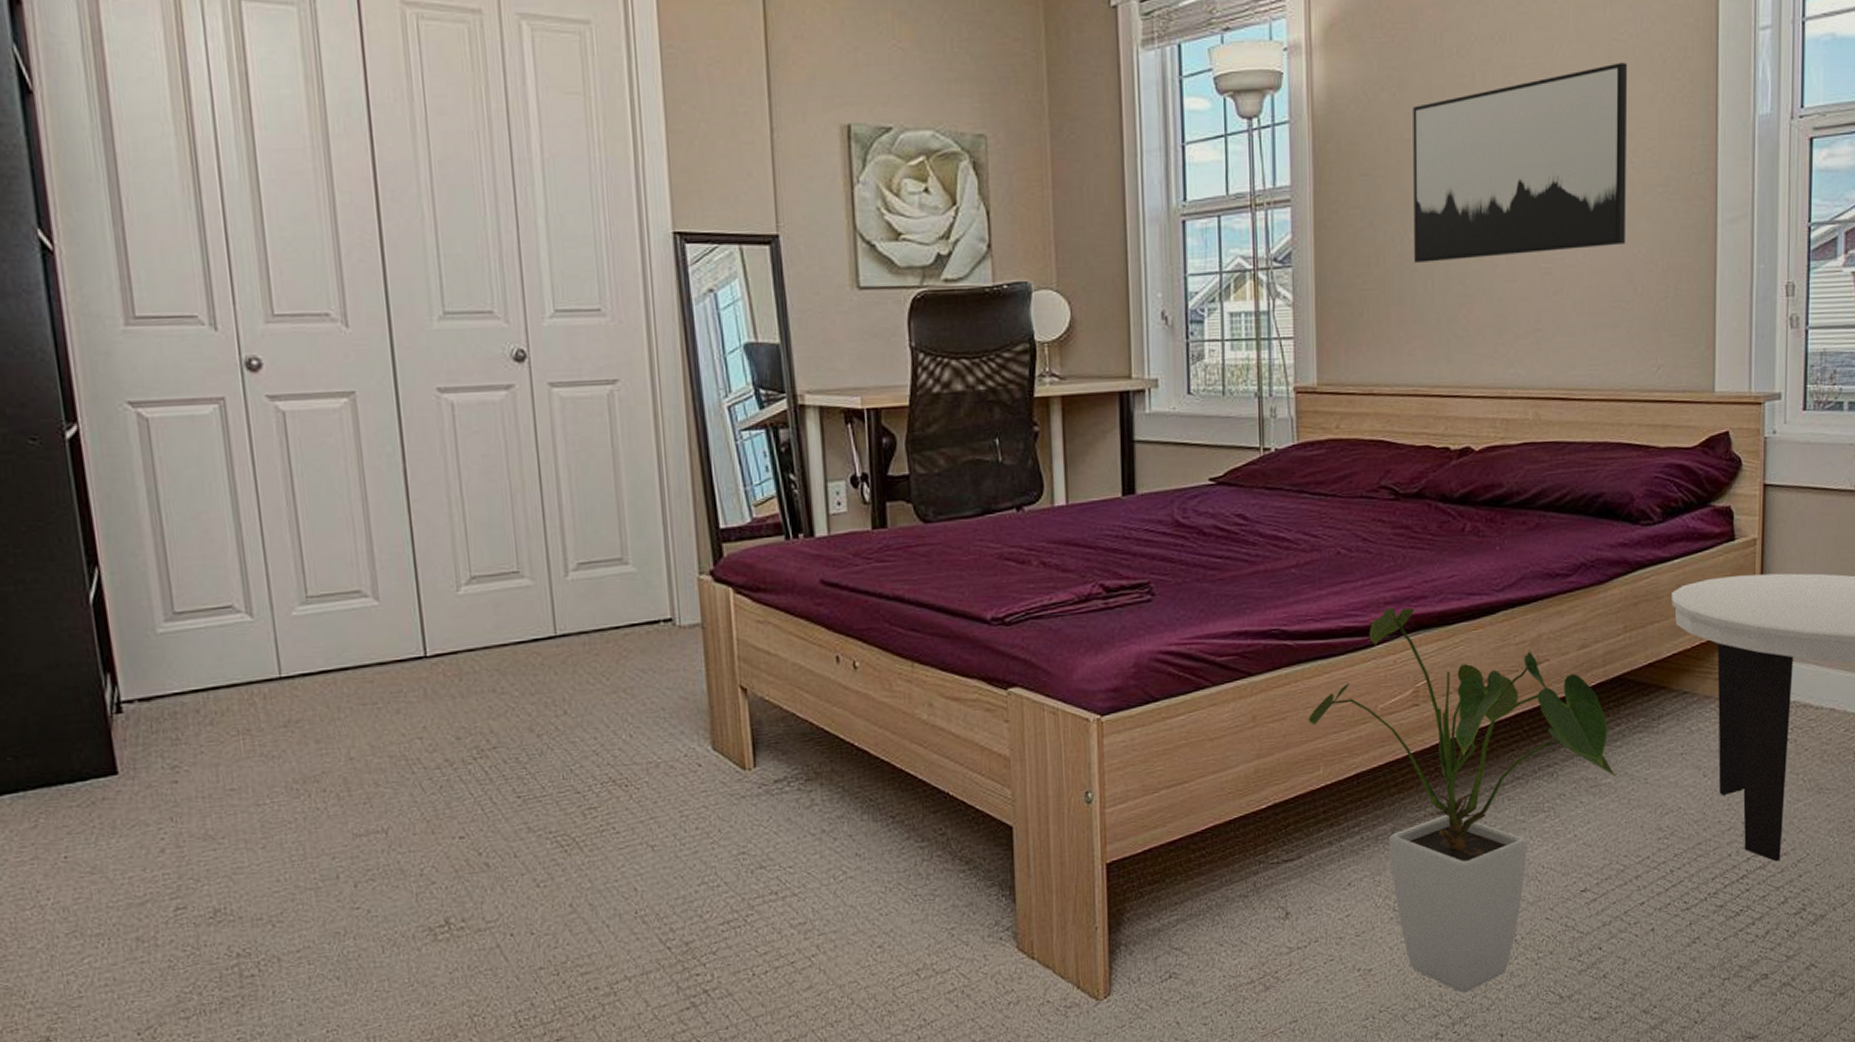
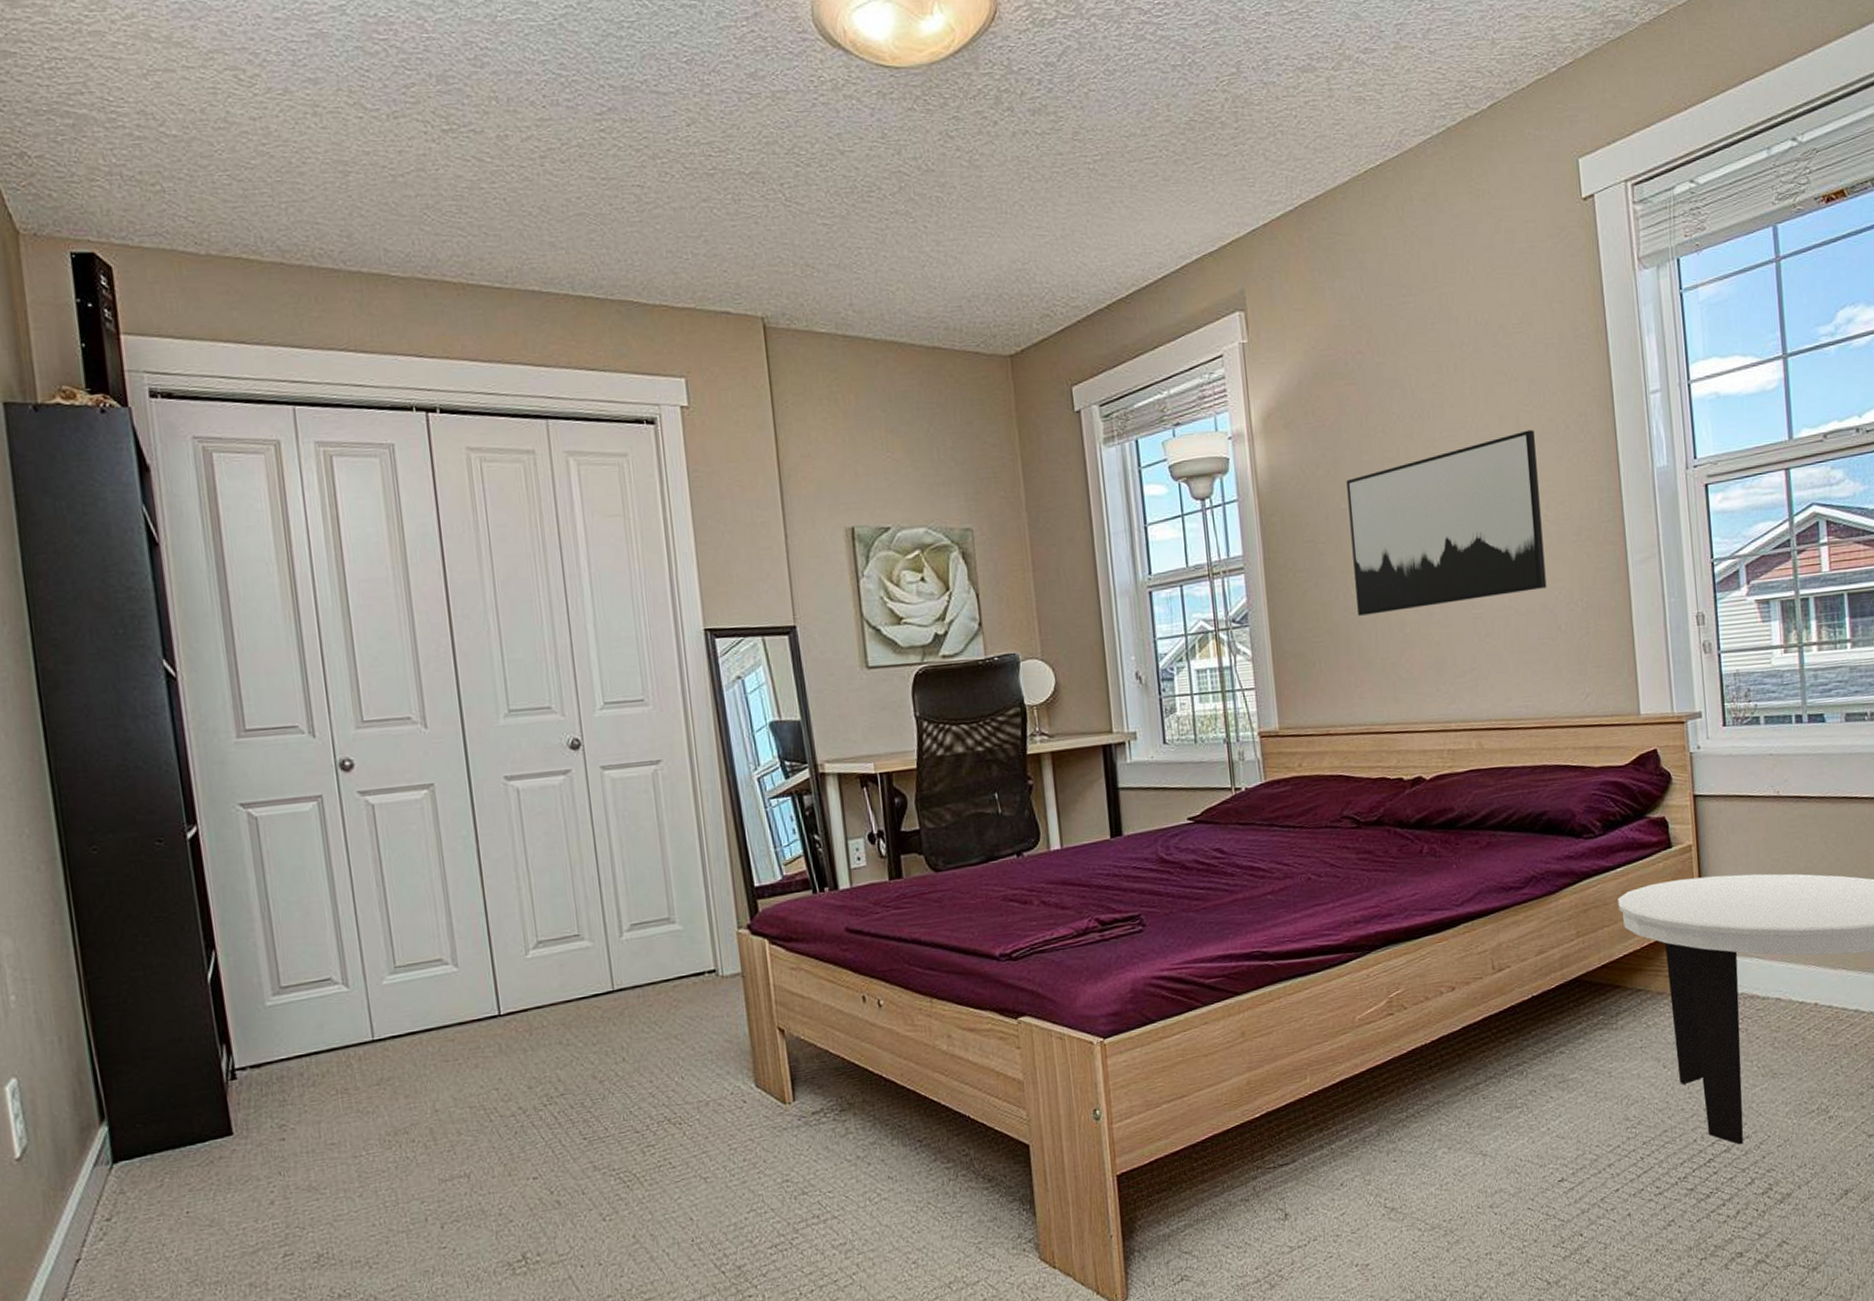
house plant: present [1308,607,1619,993] -> none [1292,925,1585,1283]

